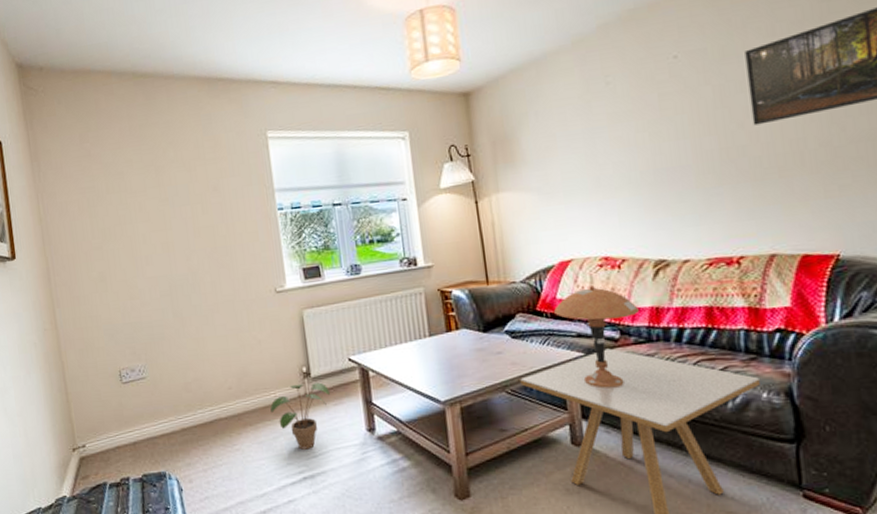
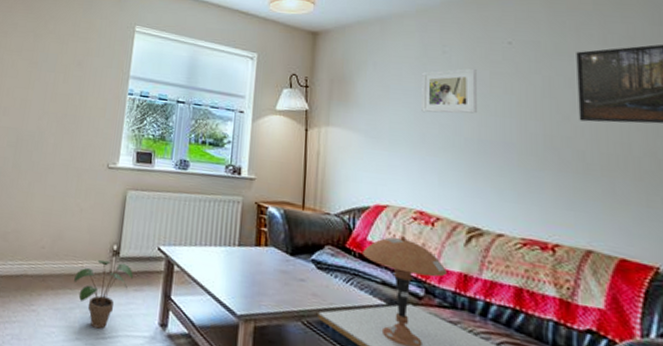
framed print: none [587,94,649,155] -> present [421,68,477,114]

